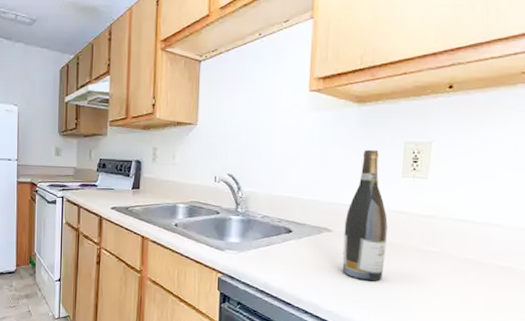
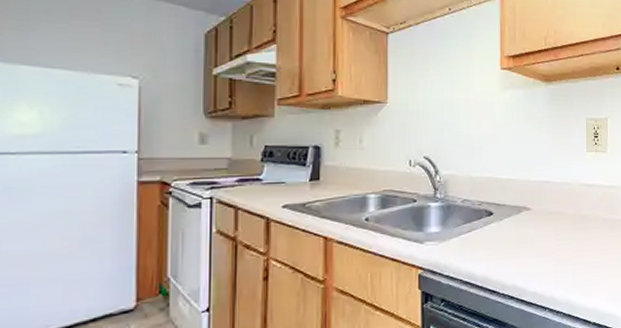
wine bottle: present [342,149,388,282] -> none [541,126,579,256]

